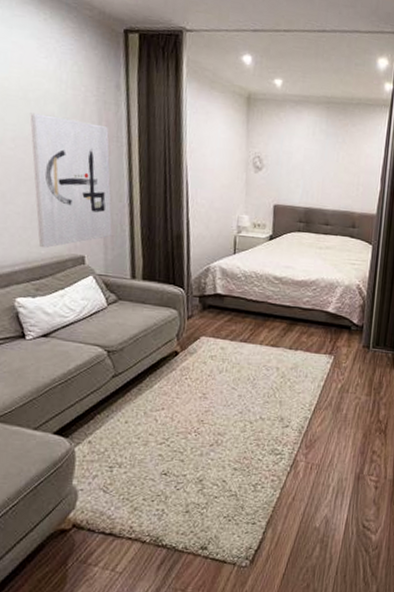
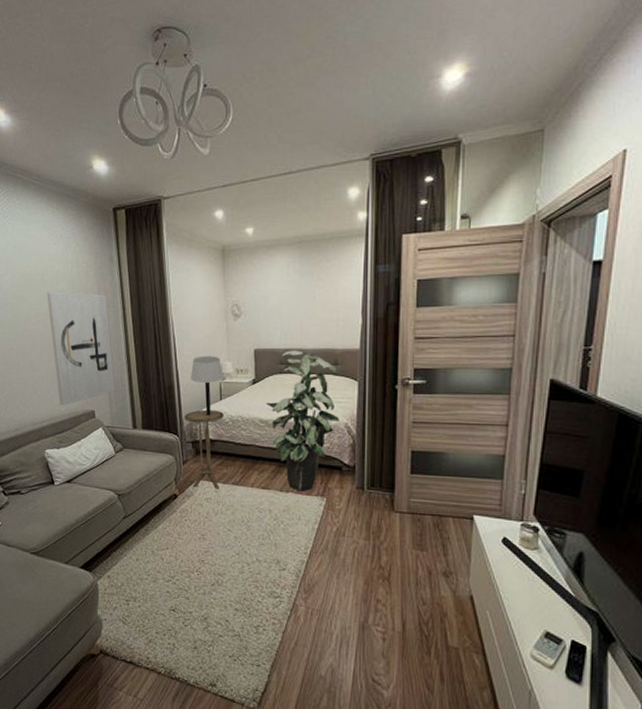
side table: none [192,263,237,347] -> present [184,409,224,489]
table lamp: none [203,206,239,270] -> present [191,356,223,416]
indoor plant: none [281,209,355,350] -> present [265,350,340,492]

